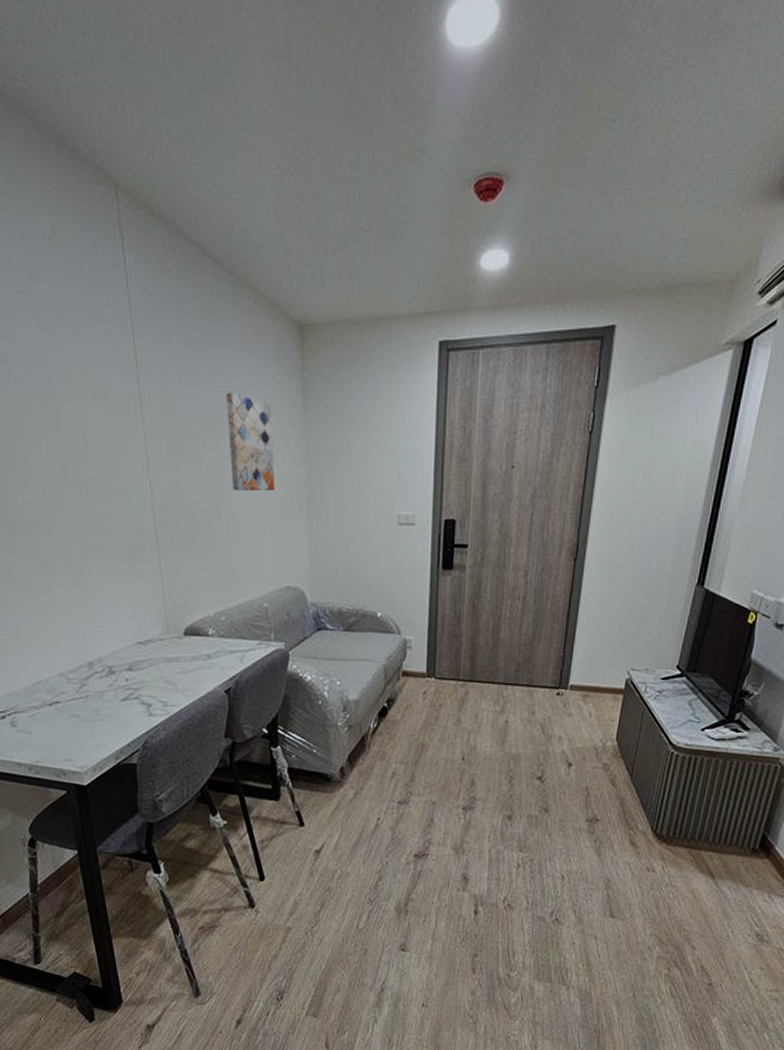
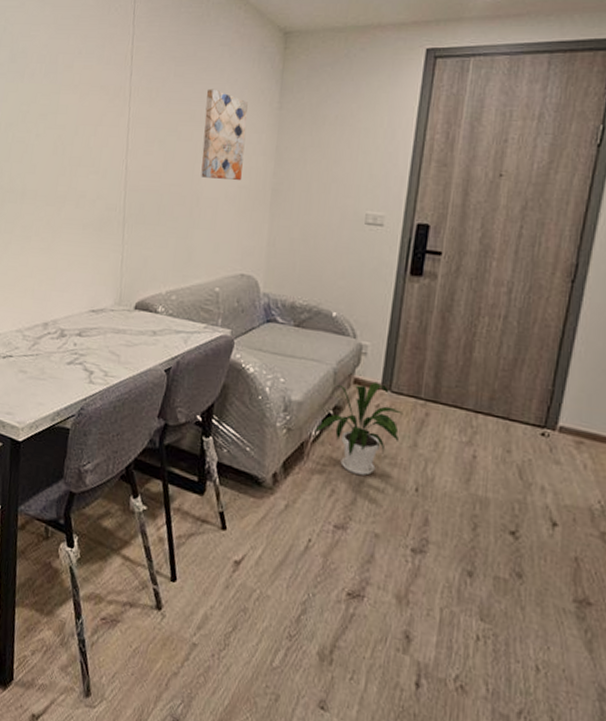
house plant: none [373,671,447,755] -> present [315,381,404,476]

